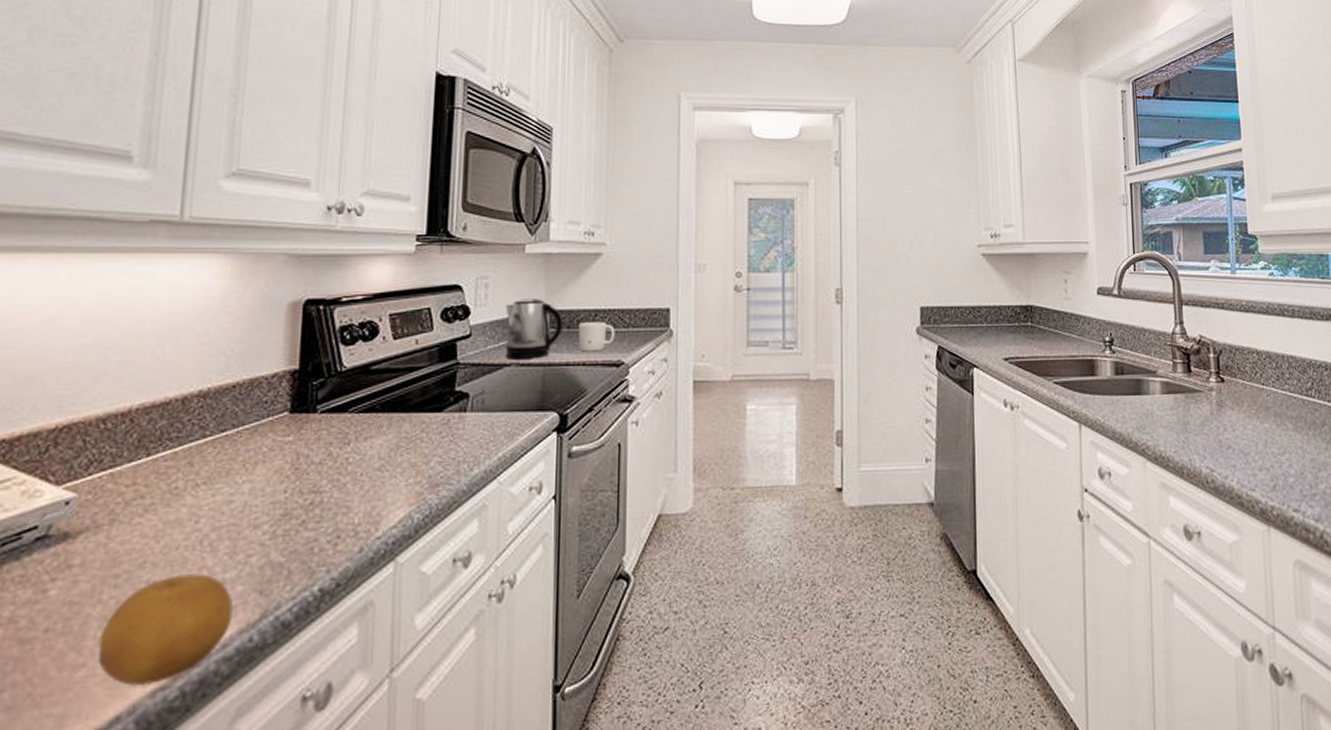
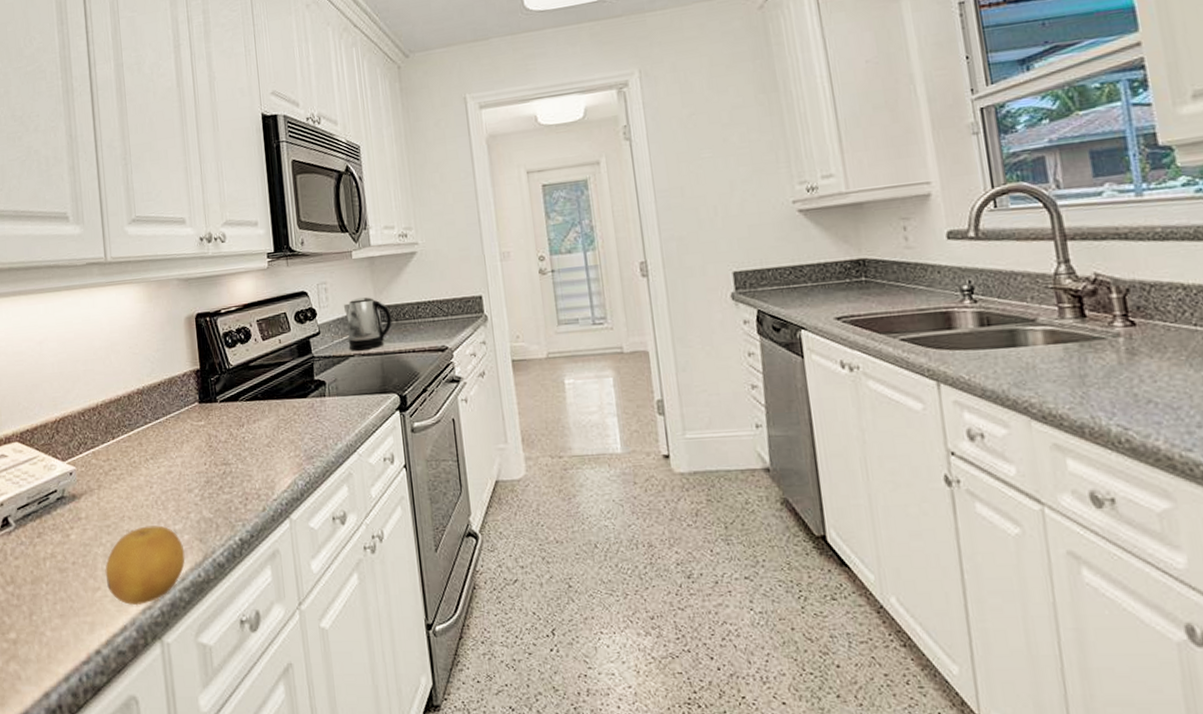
mug: present [577,322,615,352] -> none [404,313,437,340]

